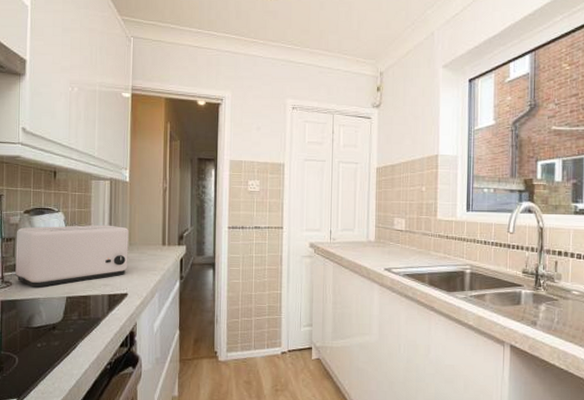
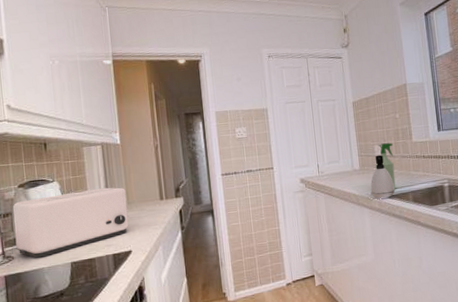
soap dispenser: none [384,228,410,277] -> present [370,154,395,199]
spray bottle: none [393,217,415,269] -> present [375,143,396,190]

